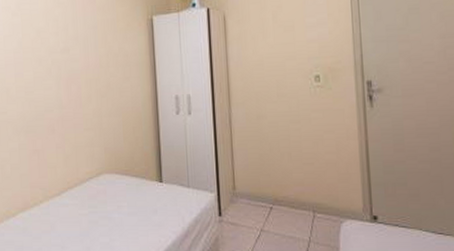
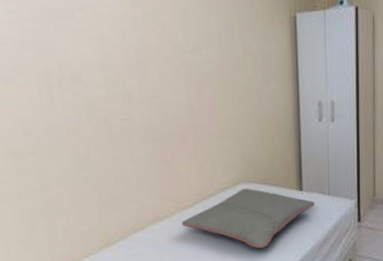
pillow: none [48,178,176,241] -> present [181,188,316,249]

